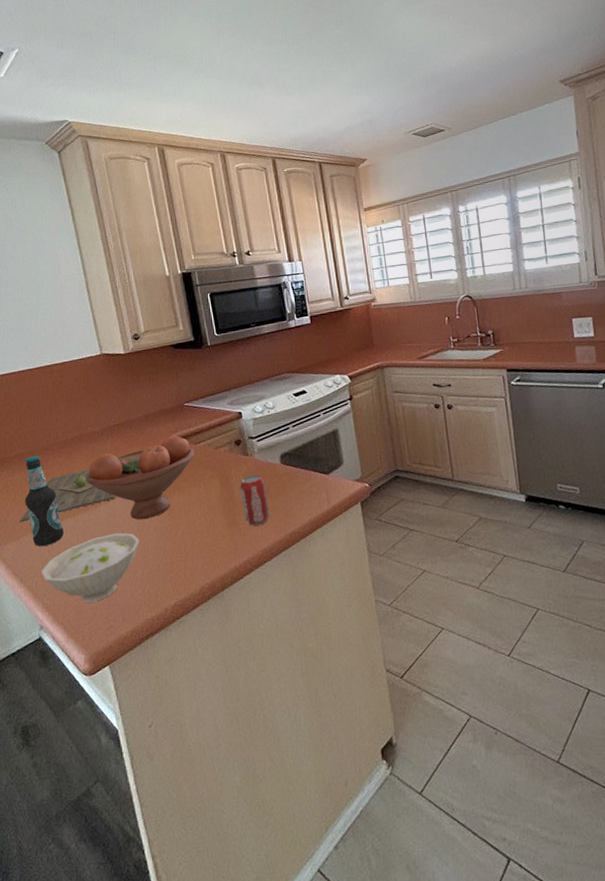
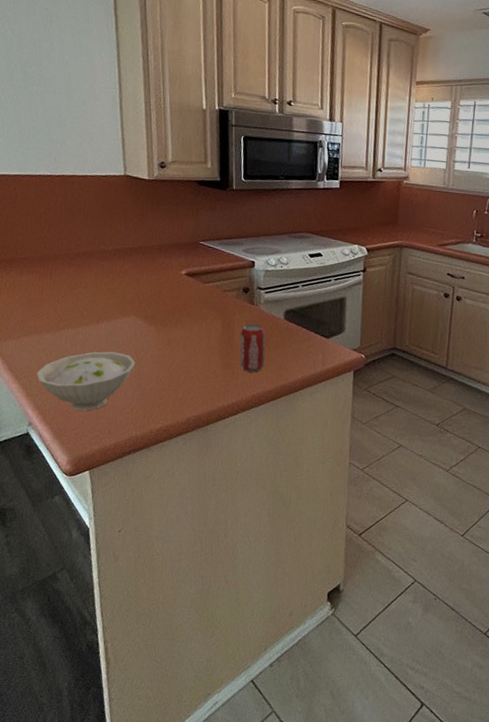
cutting board: present [20,469,116,523] -> none [22,285,119,324]
bottle: present [24,456,64,547] -> none [29,262,64,350]
fruit bowl: present [85,435,195,520] -> none [91,270,203,345]

